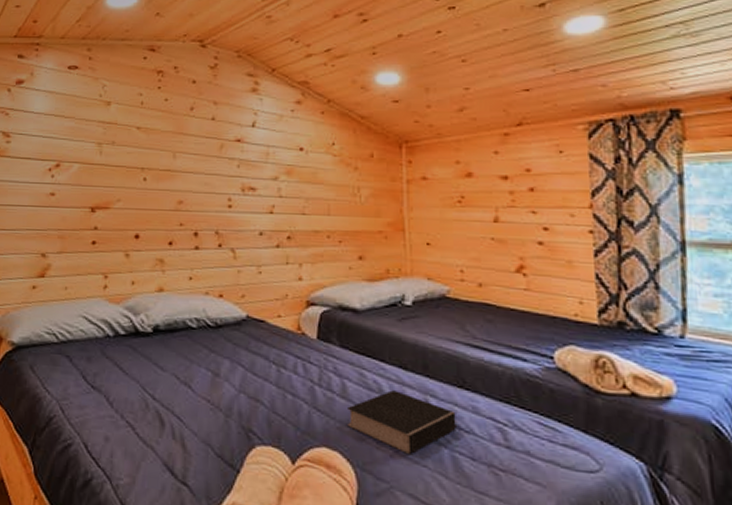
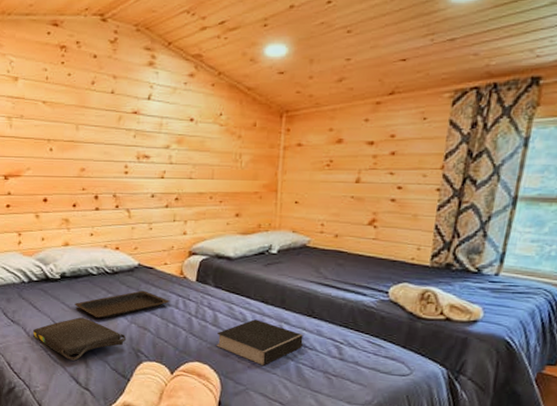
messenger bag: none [118,383,233,443] -> present [33,317,126,361]
serving tray: none [169,349,287,387] -> present [74,290,170,319]

